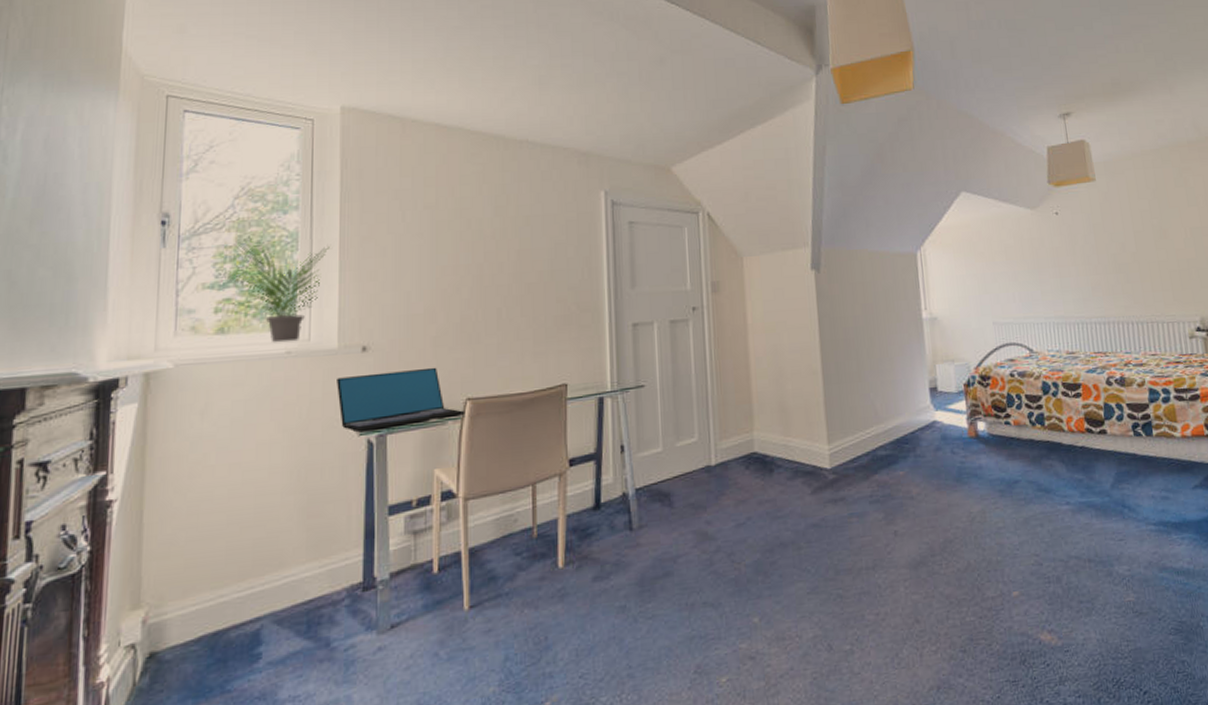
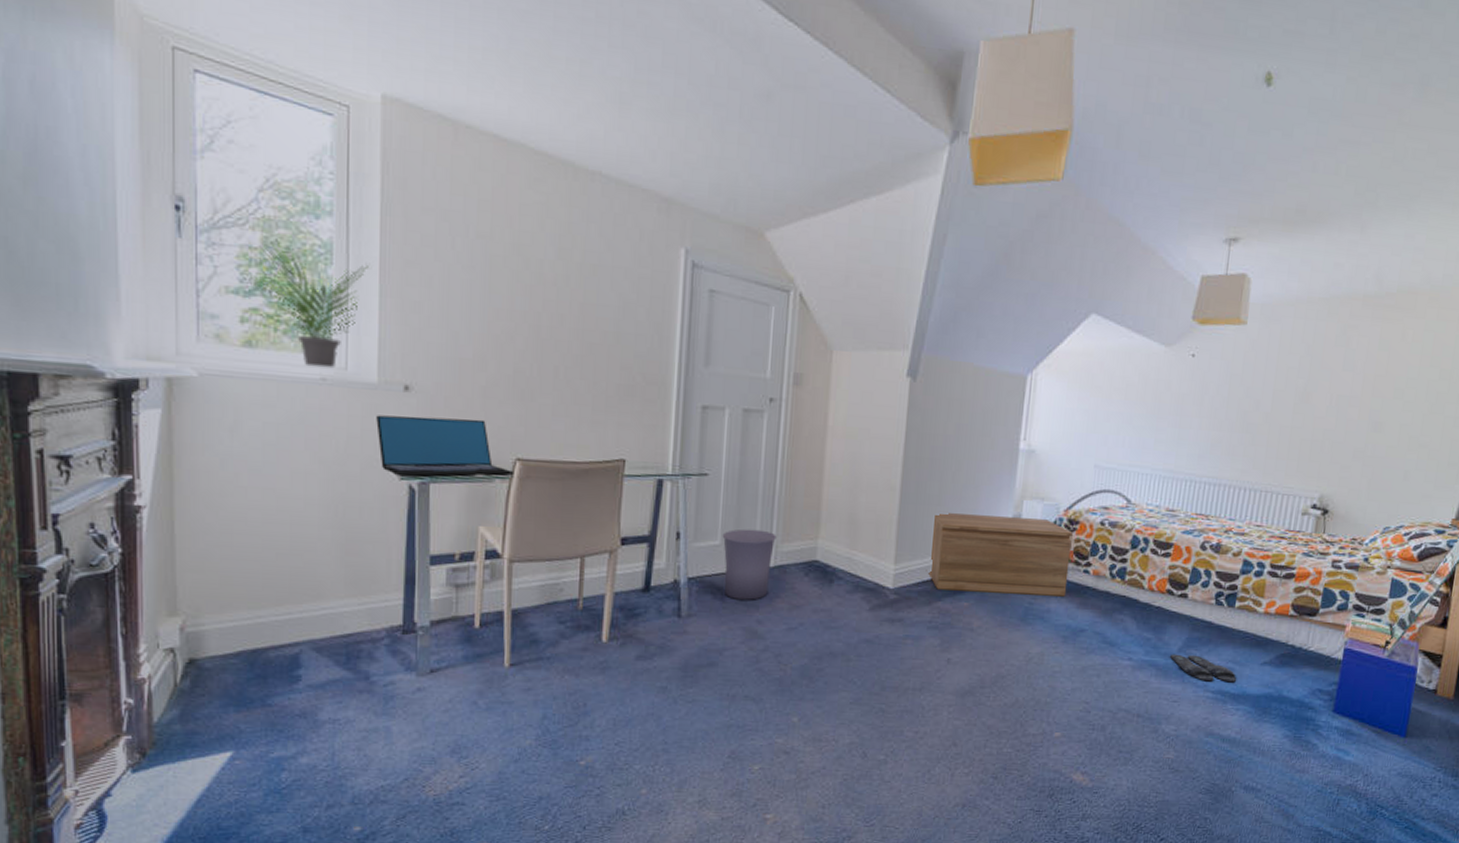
waste bin: none [663,430,714,504] -> present [722,528,777,600]
storage box: none [858,379,994,463] -> present [926,513,1073,597]
slippers: none [1105,489,1174,515] -> present [1170,654,1236,683]

